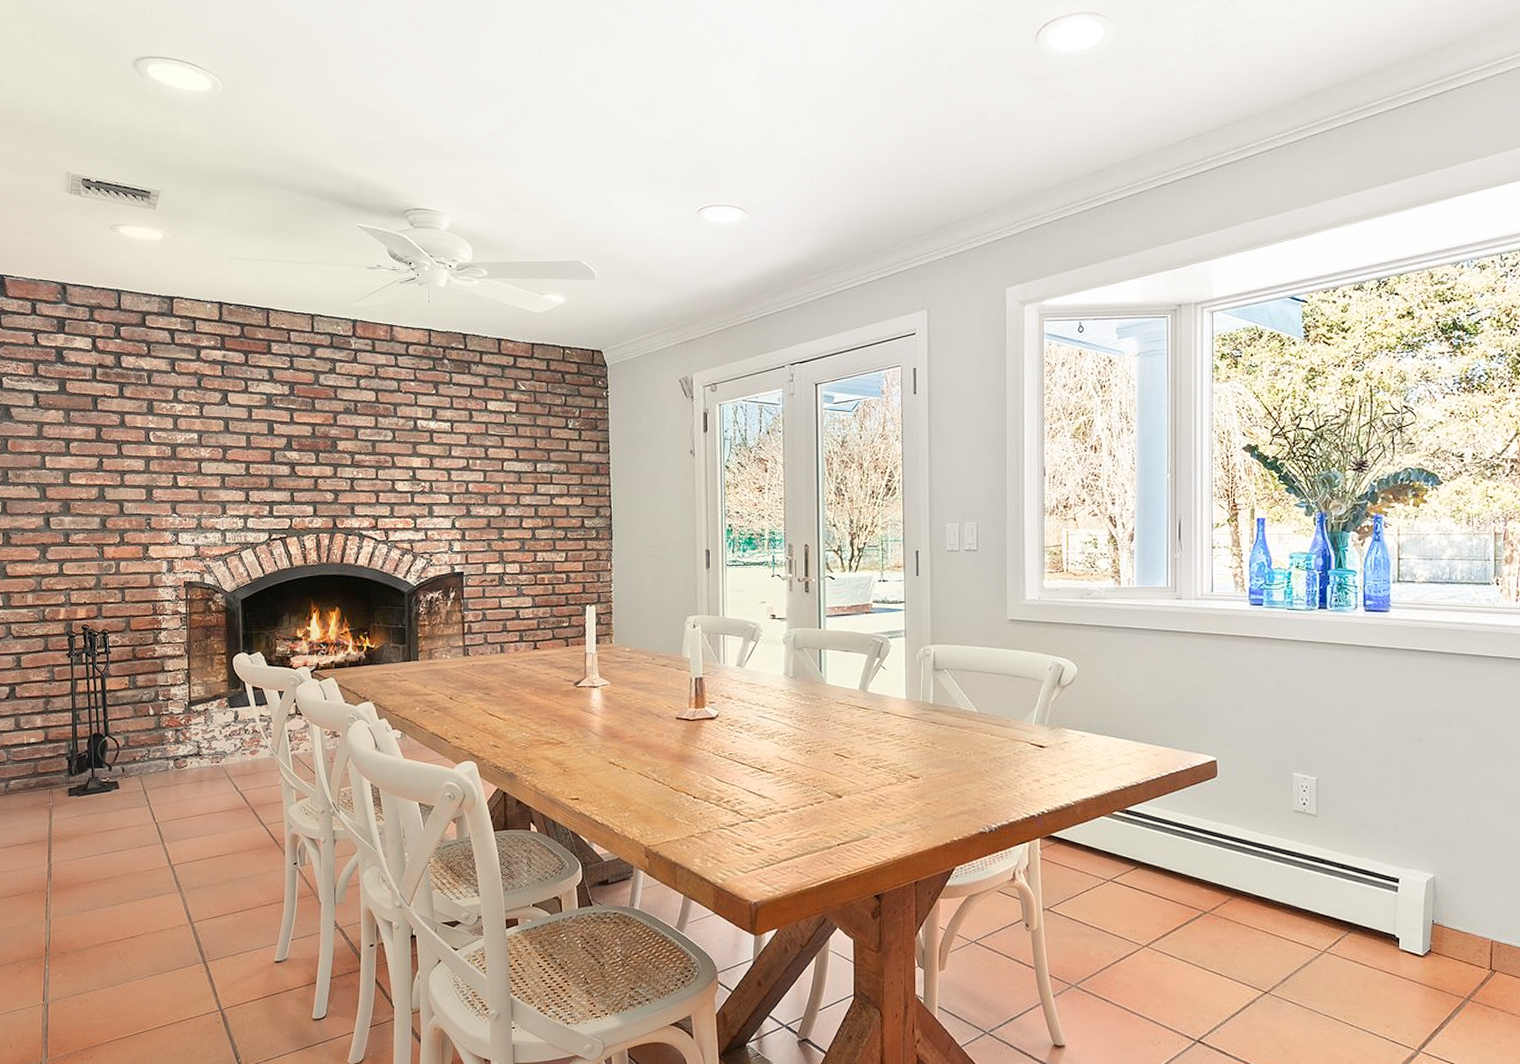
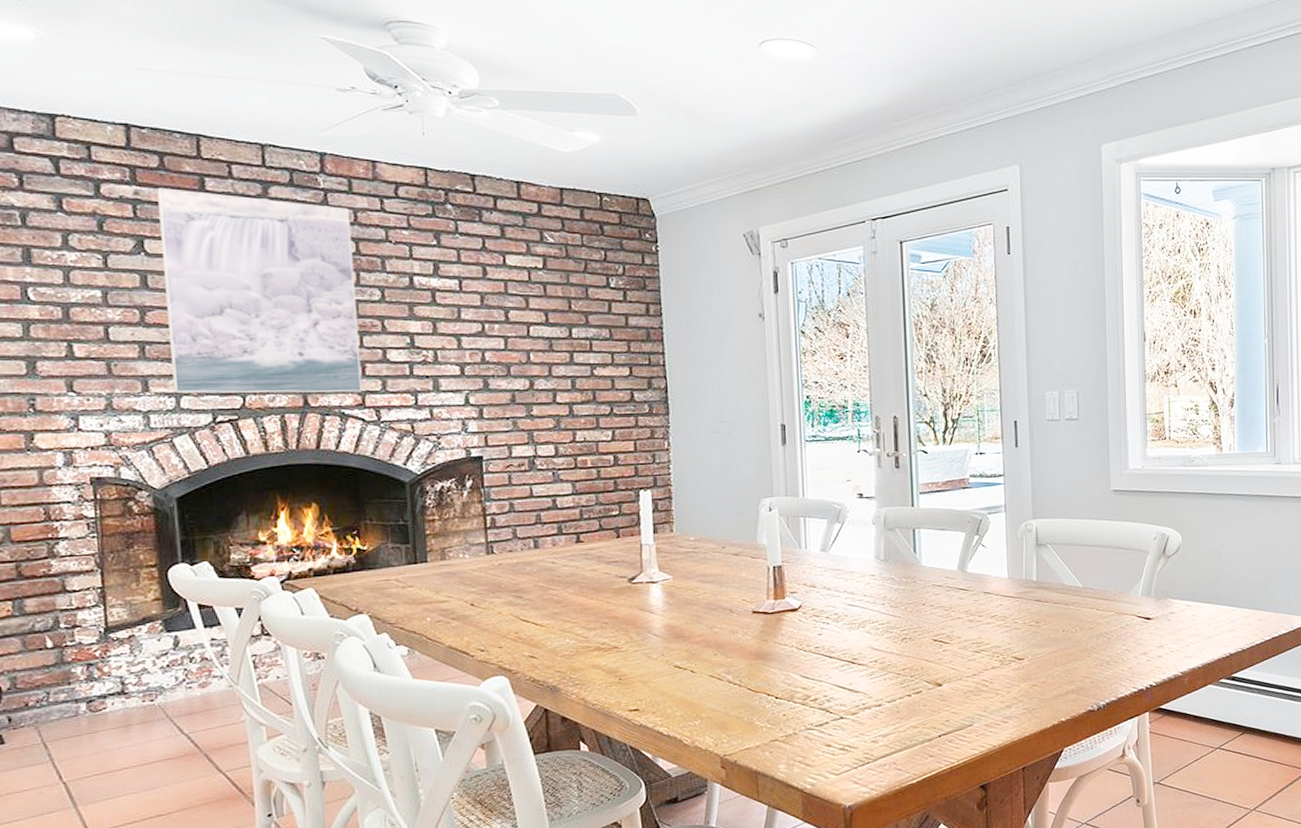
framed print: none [239,352,376,517] -> present [157,188,363,394]

